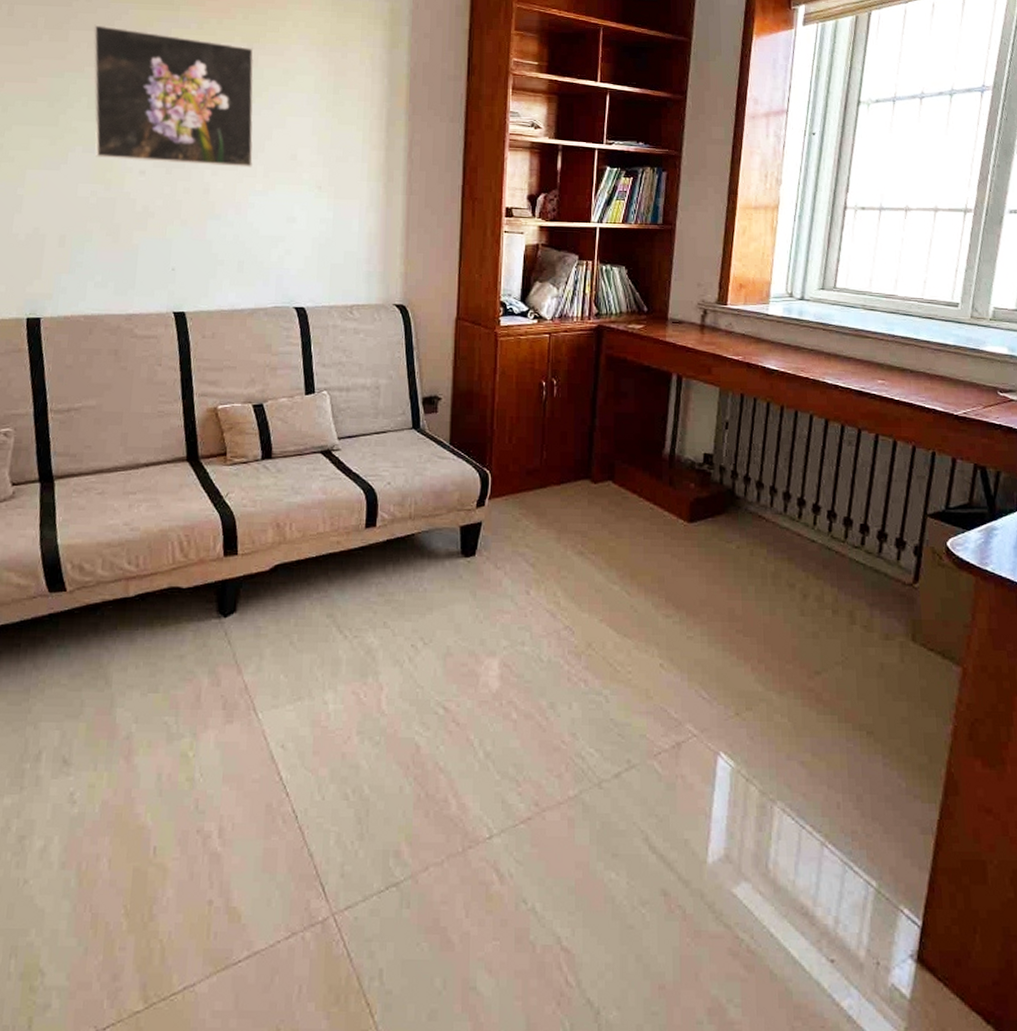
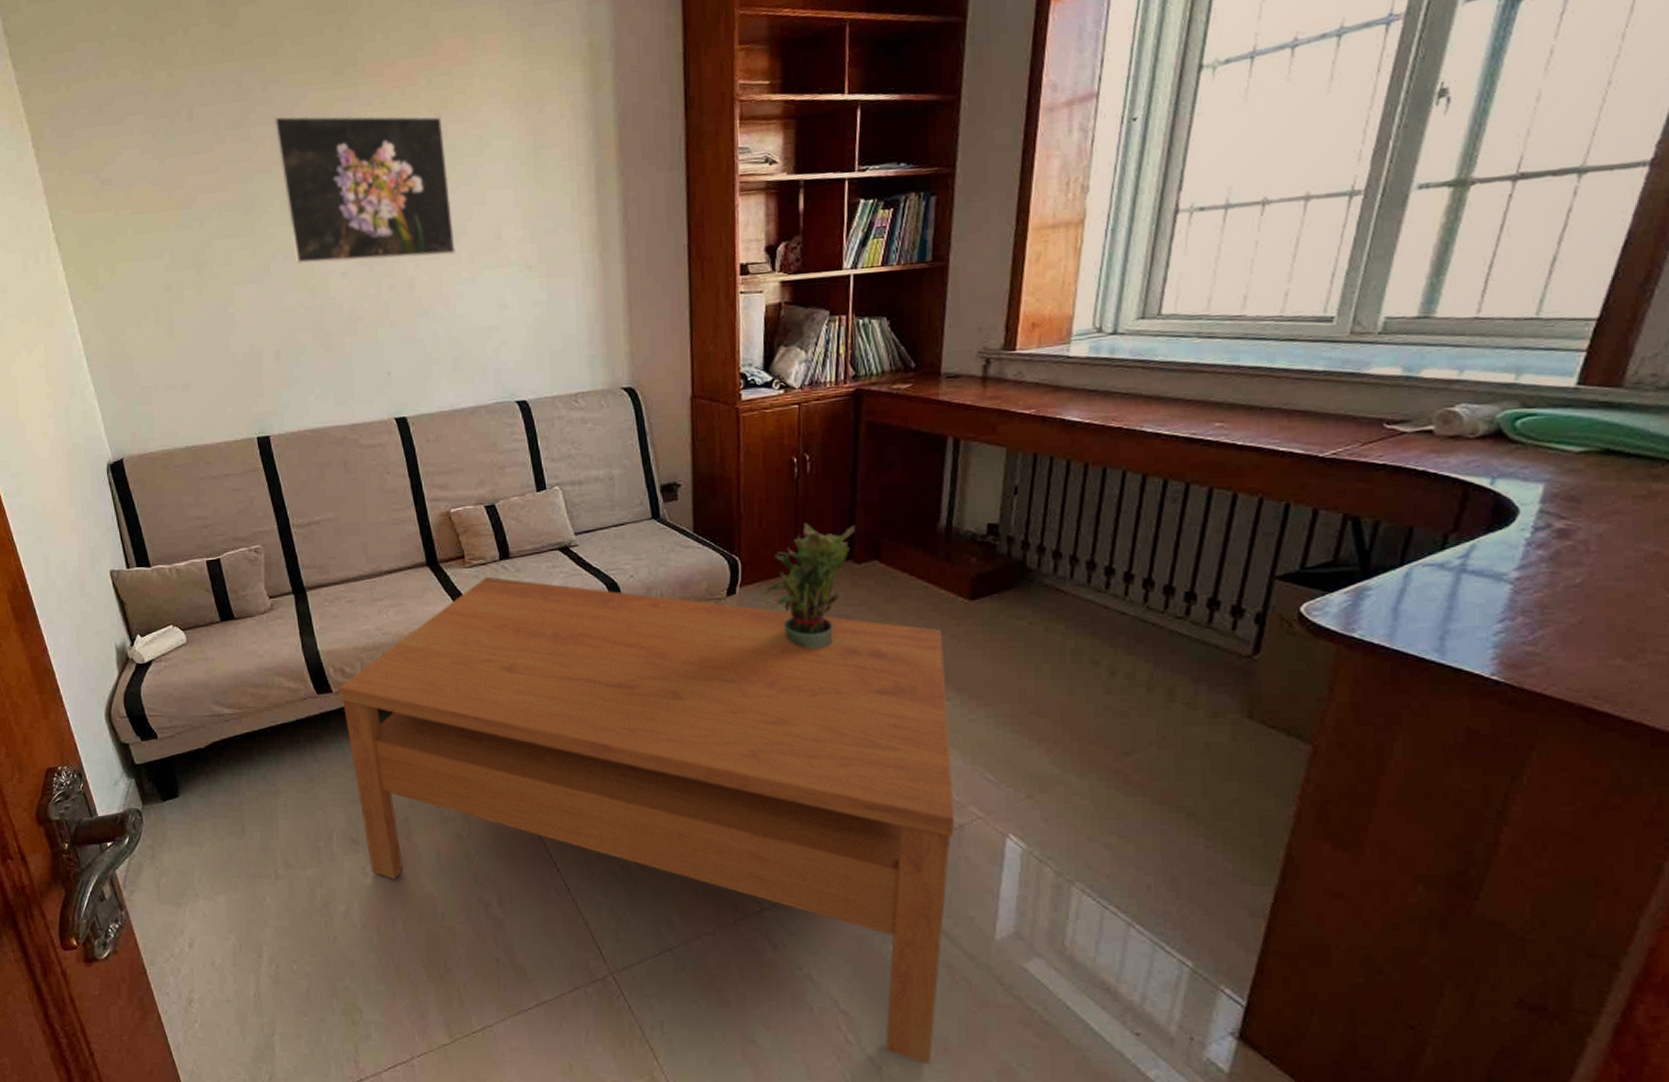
coffee table: none [73,475,674,1007] -> present [339,576,955,1065]
potted plant: none [508,442,594,564] -> present [761,523,856,650]

